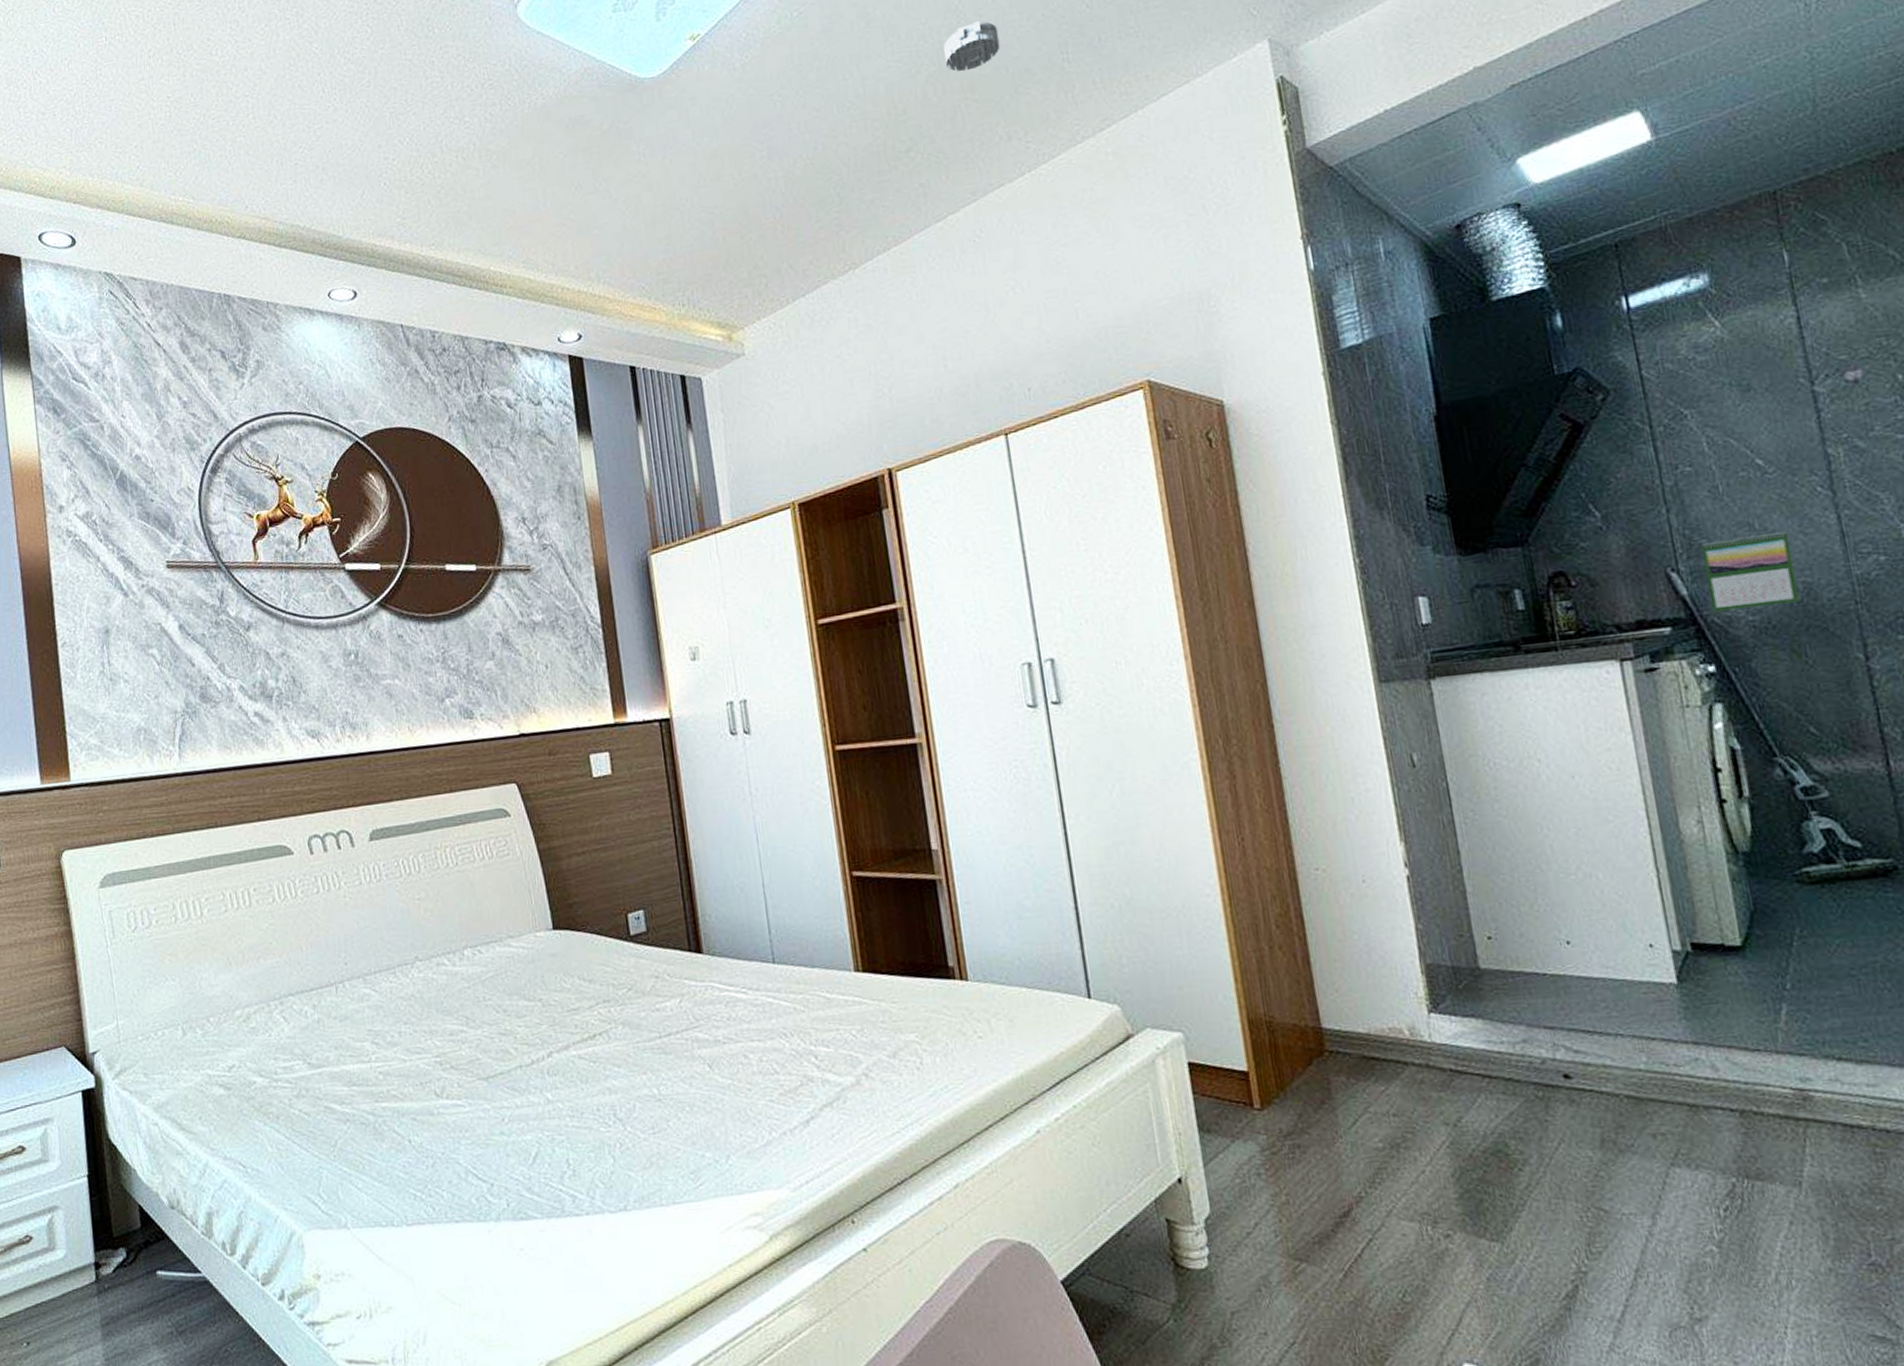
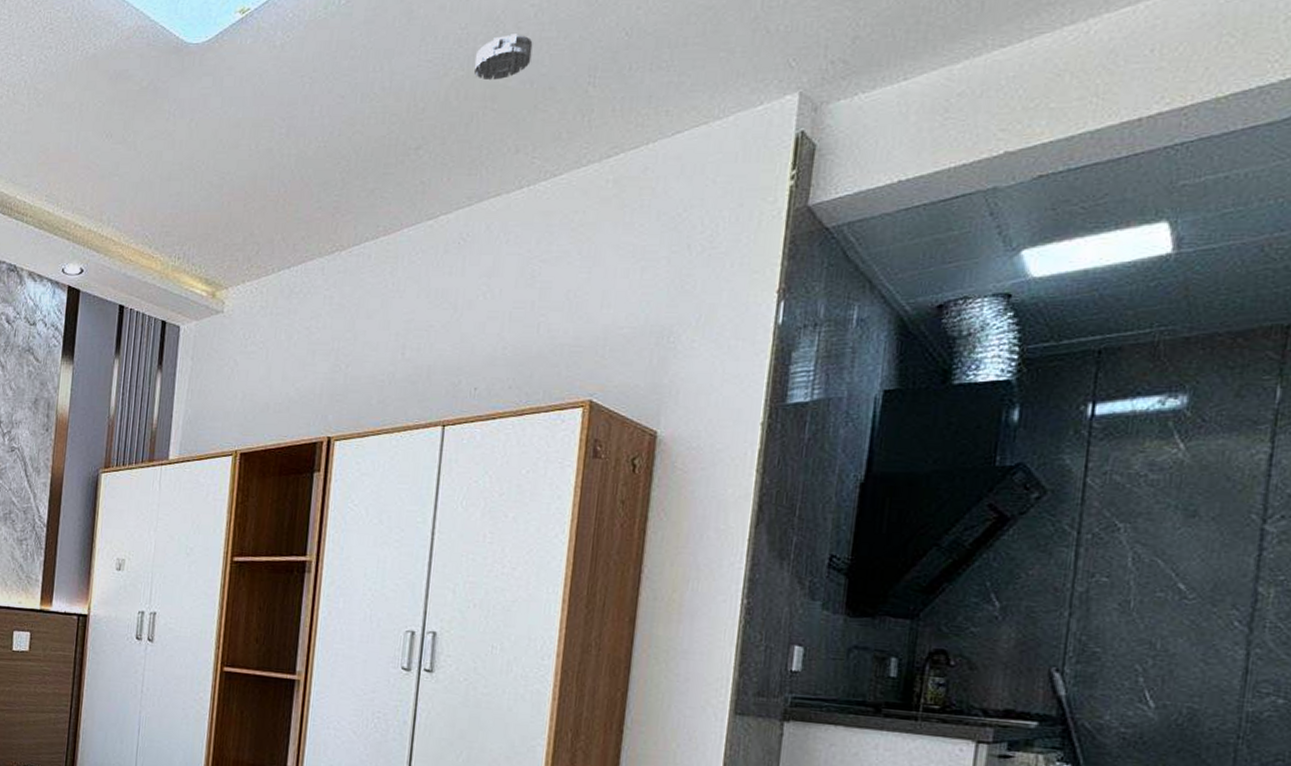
calendar: present [1700,531,1801,612] -> none [1086,652,1188,725]

